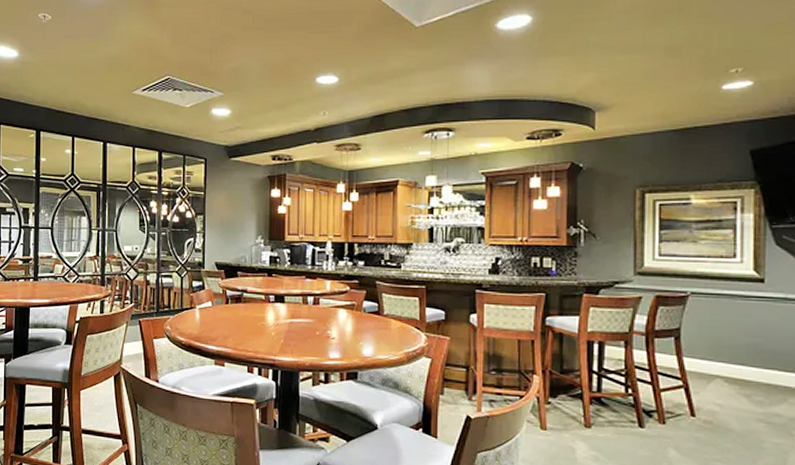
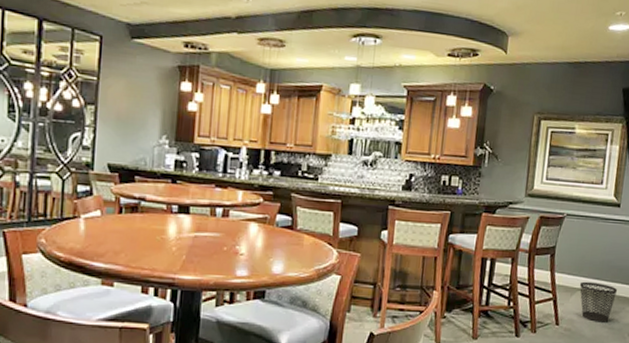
wastebasket: none [719,367,774,416] -> present [580,281,618,323]

